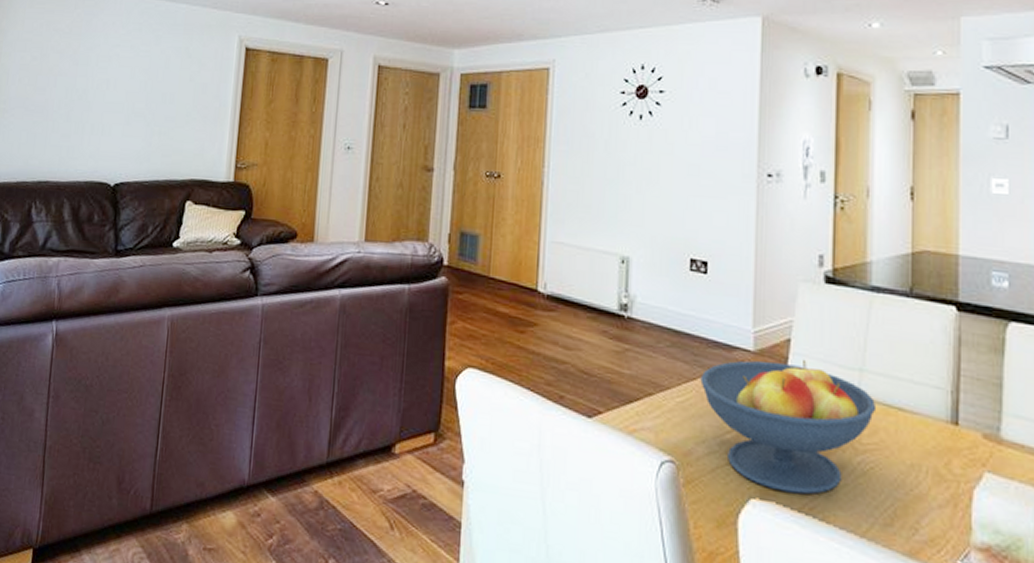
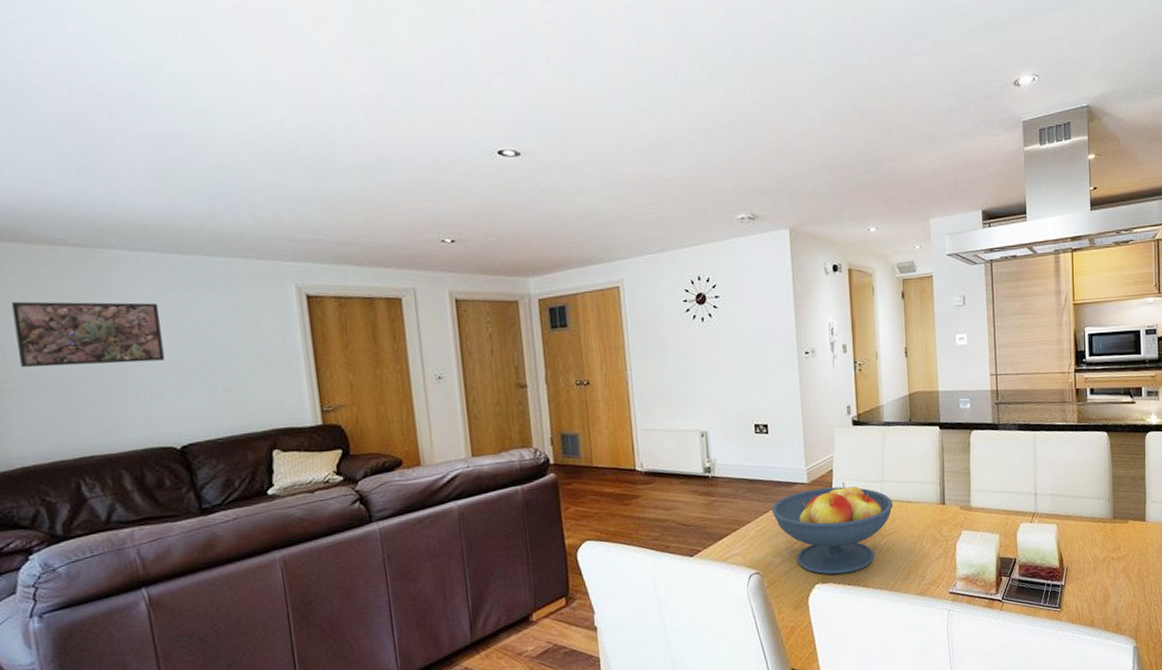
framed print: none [16,30,127,98] -> present [11,301,165,368]

